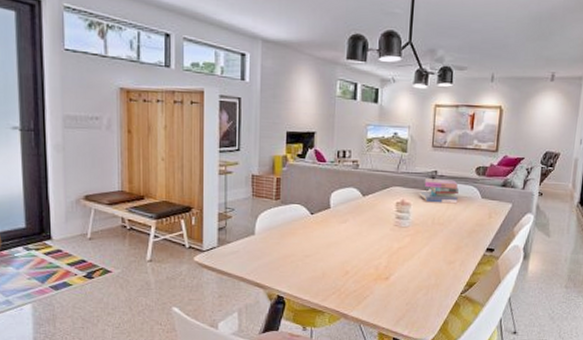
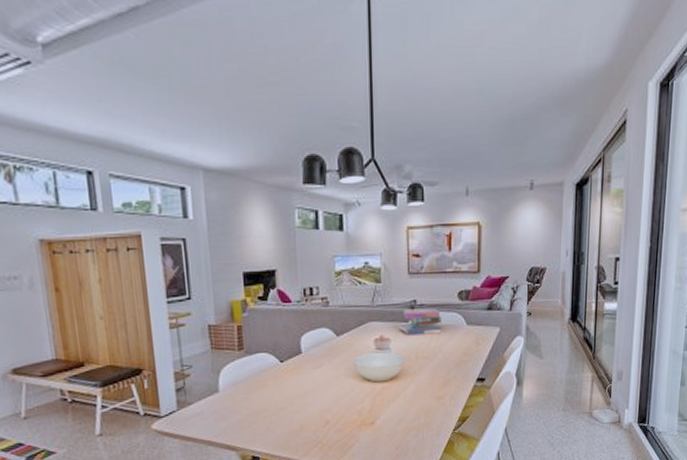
bowl: none [375,214,422,242] -> present [353,352,405,383]

